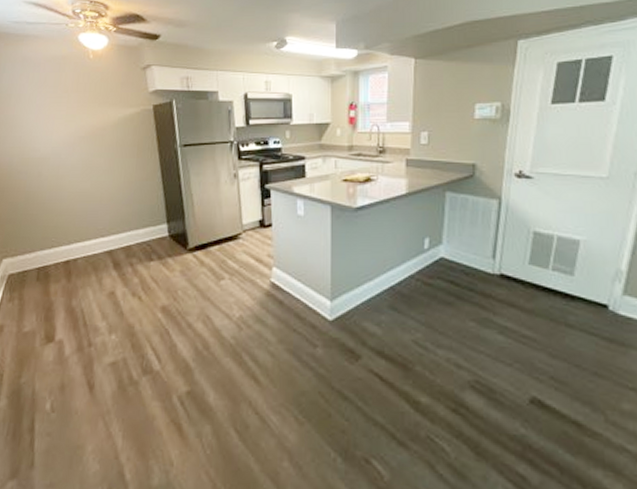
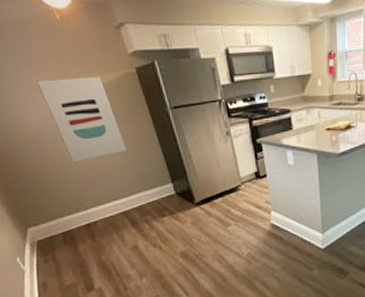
wall art: none [55,110,127,193] -> present [36,76,127,163]

